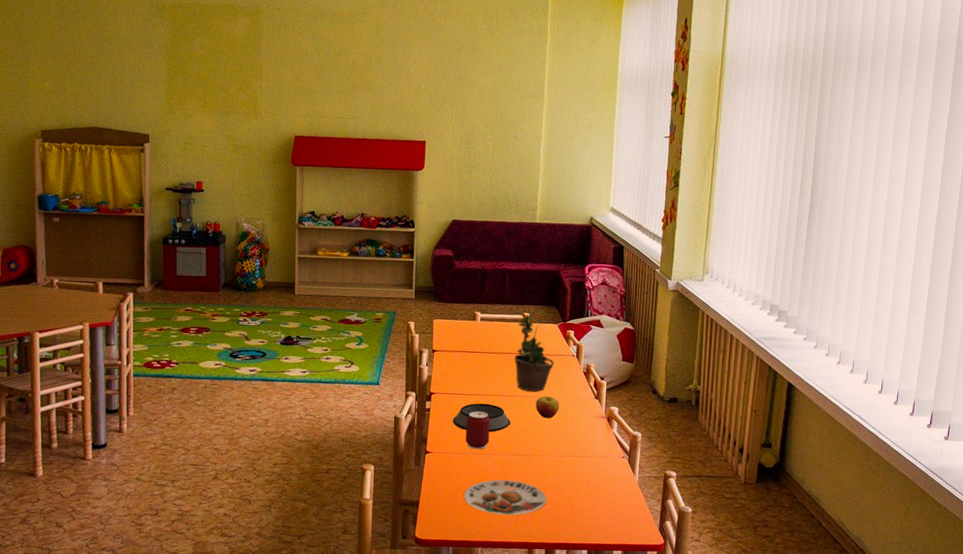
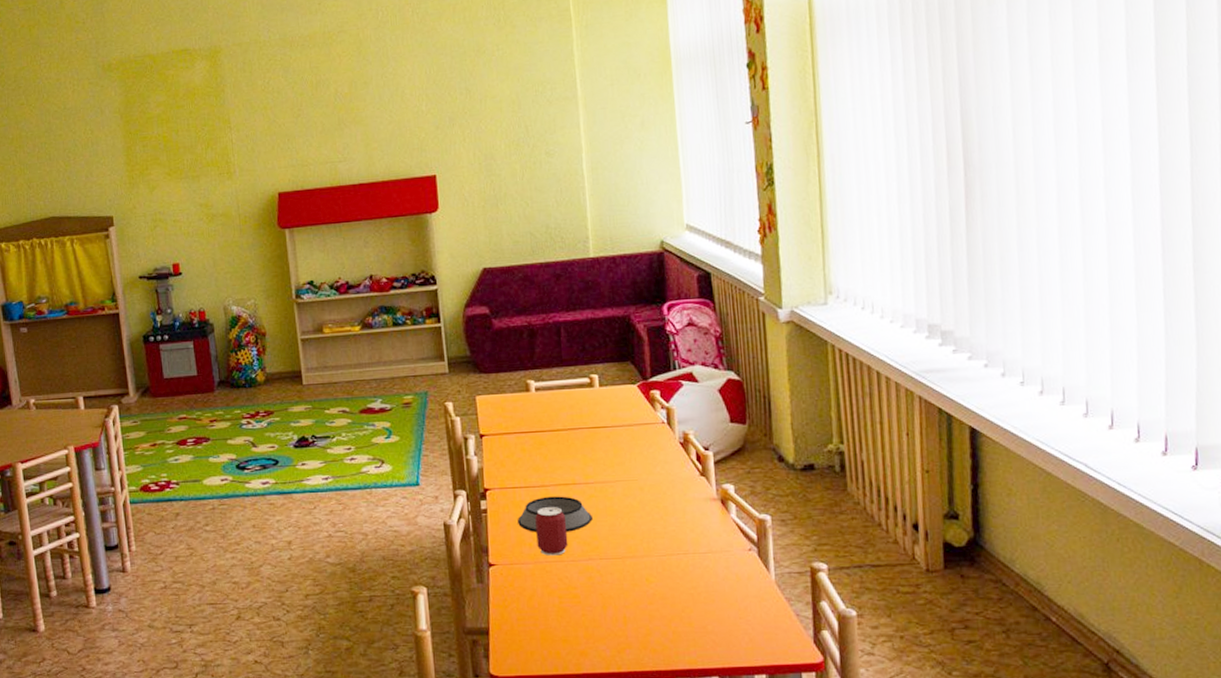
plate: present [464,479,547,516] -> none [545,592,654,639]
potted plant: present [514,314,555,392] -> none [585,376,640,475]
apple: present [535,396,560,419] -> none [622,479,654,508]

